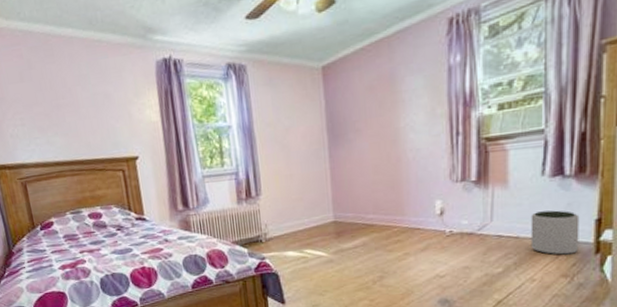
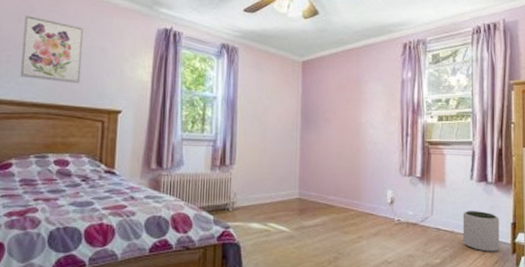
wall art: none [25,72,93,138] -> present [20,15,84,84]

